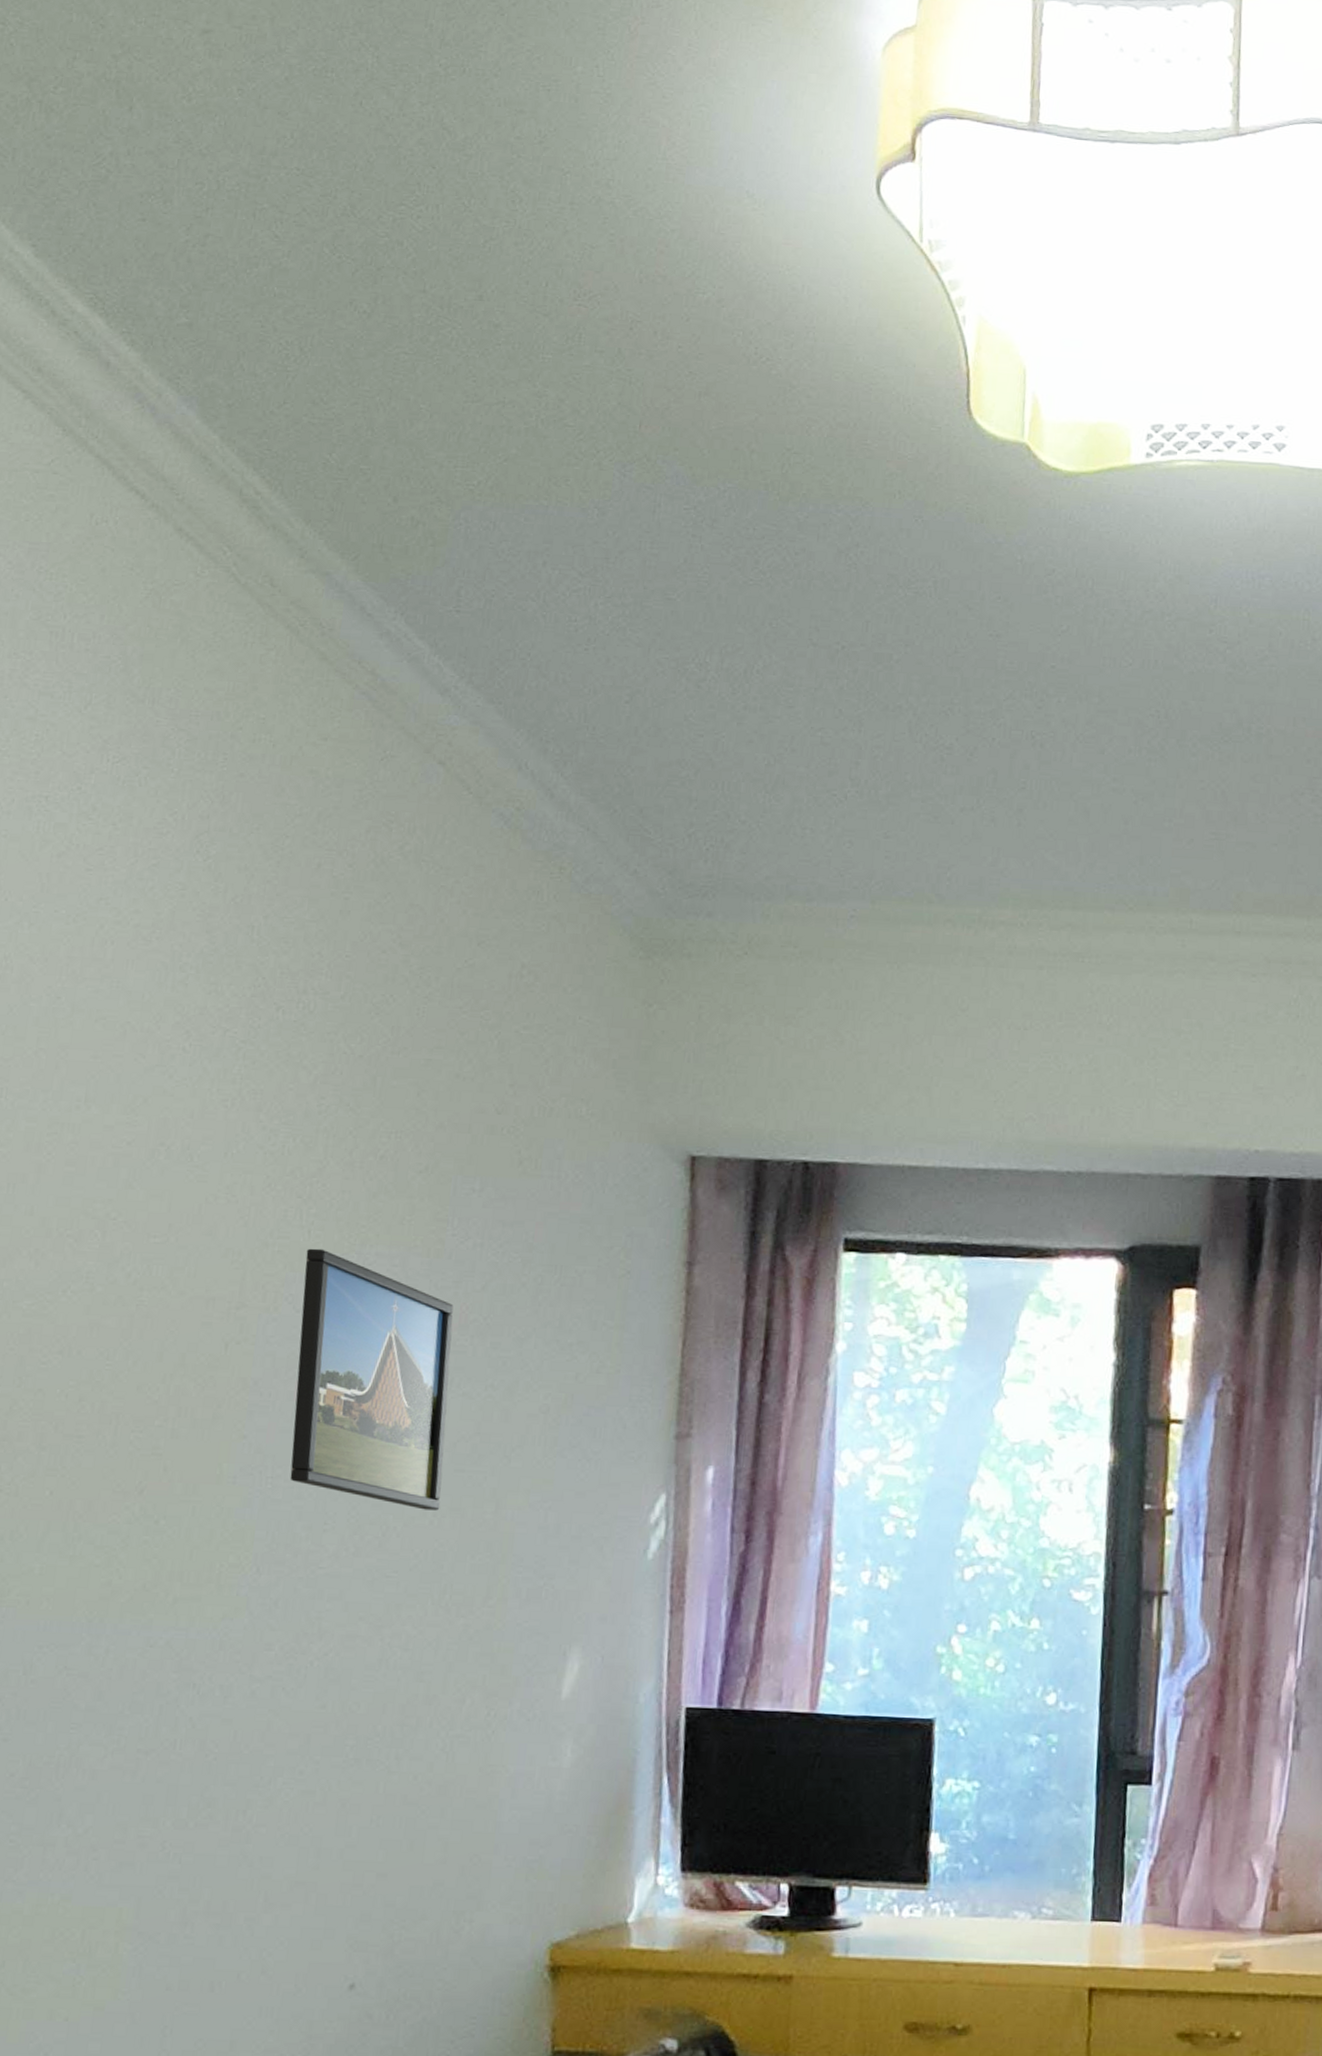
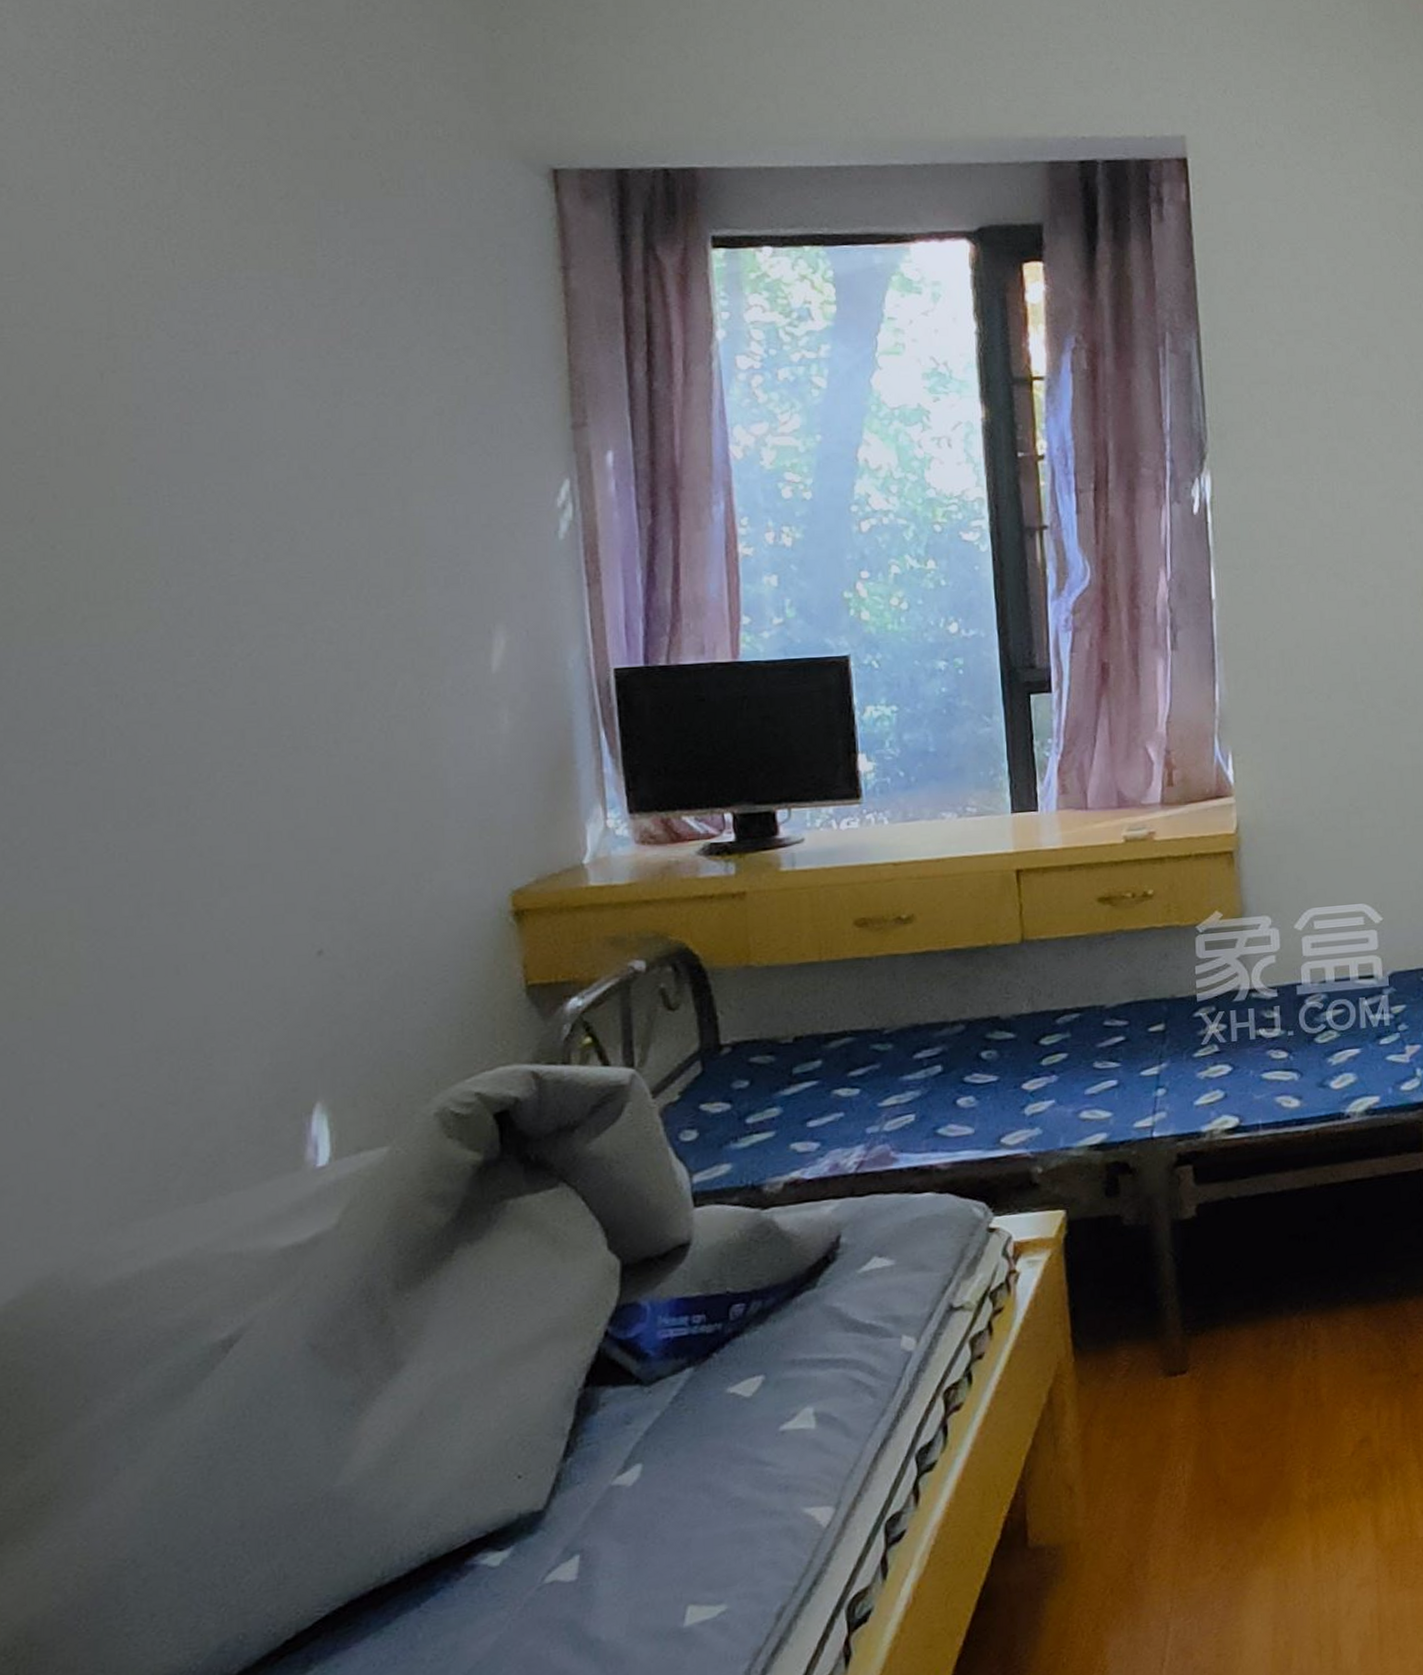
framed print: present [290,1248,454,1511] -> none [173,276,346,513]

